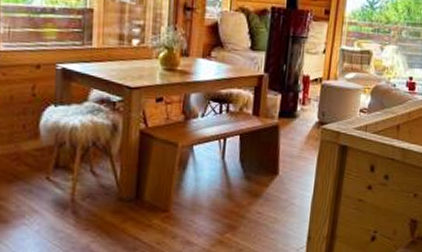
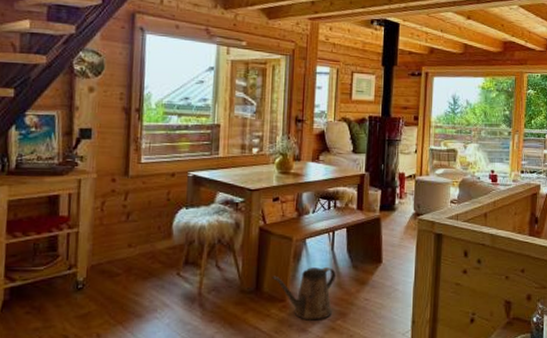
watering can: none [154,177,226,233] -> present [272,268,336,321]

